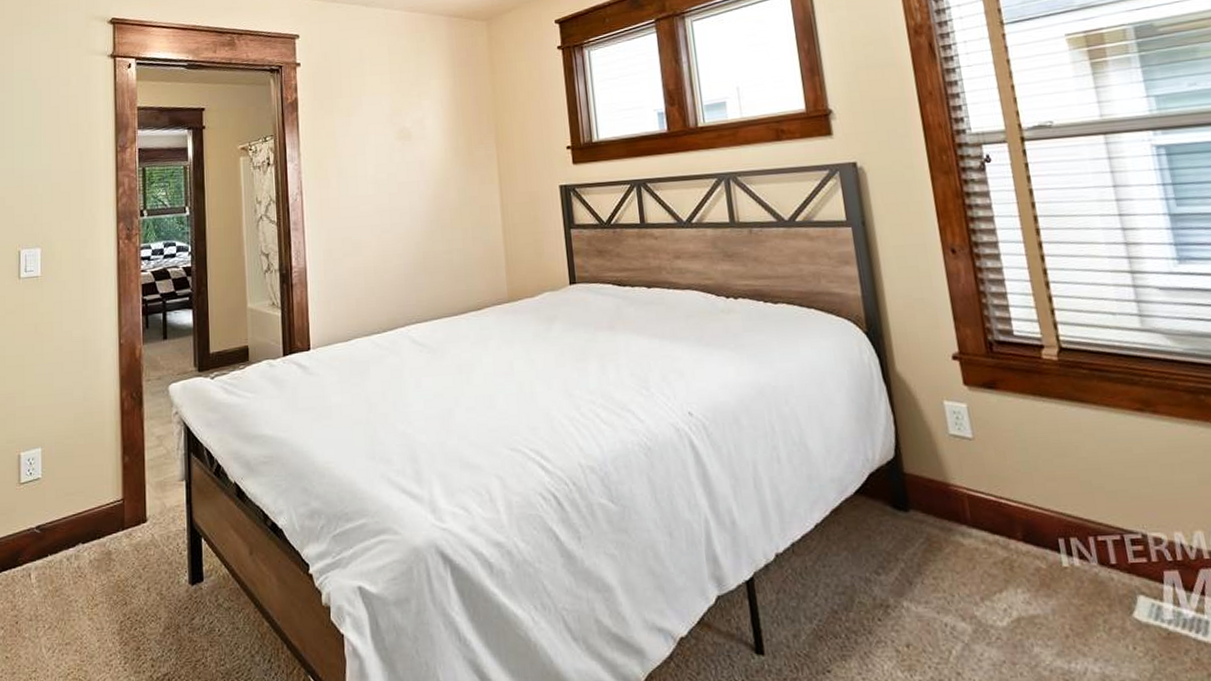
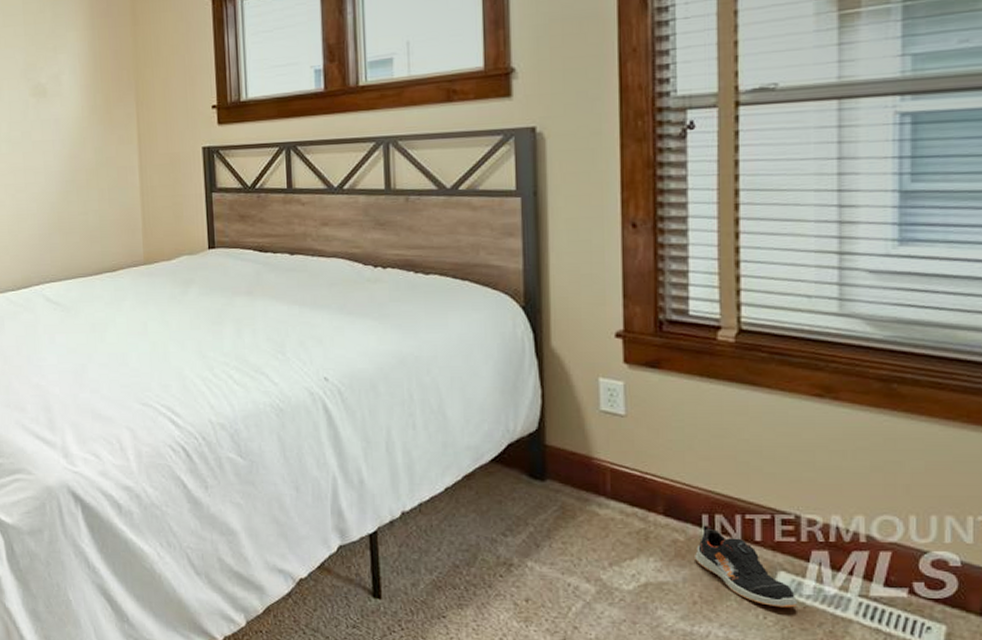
shoe: none [1058,550,1161,636] -> present [695,525,797,608]

